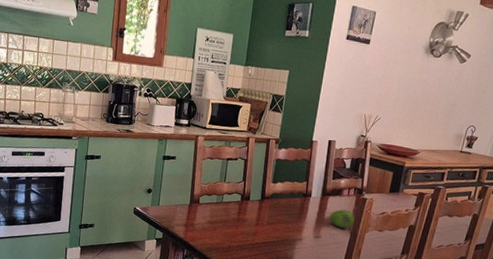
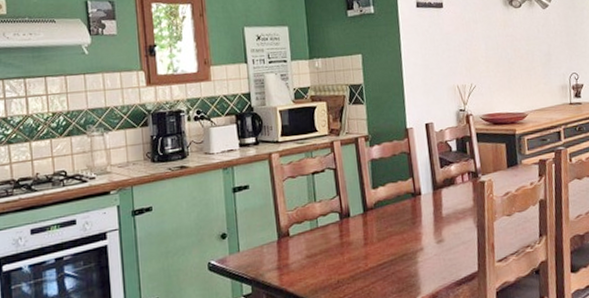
fruit: present [329,209,355,229] -> none [448,200,478,224]

